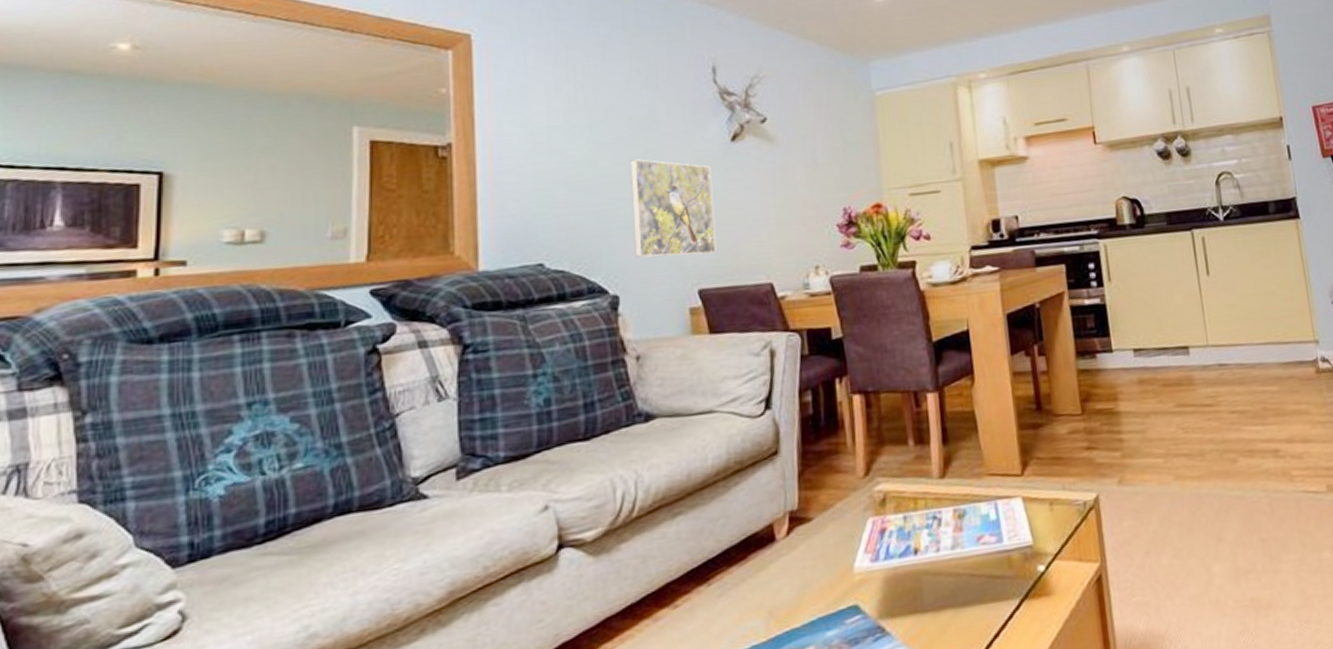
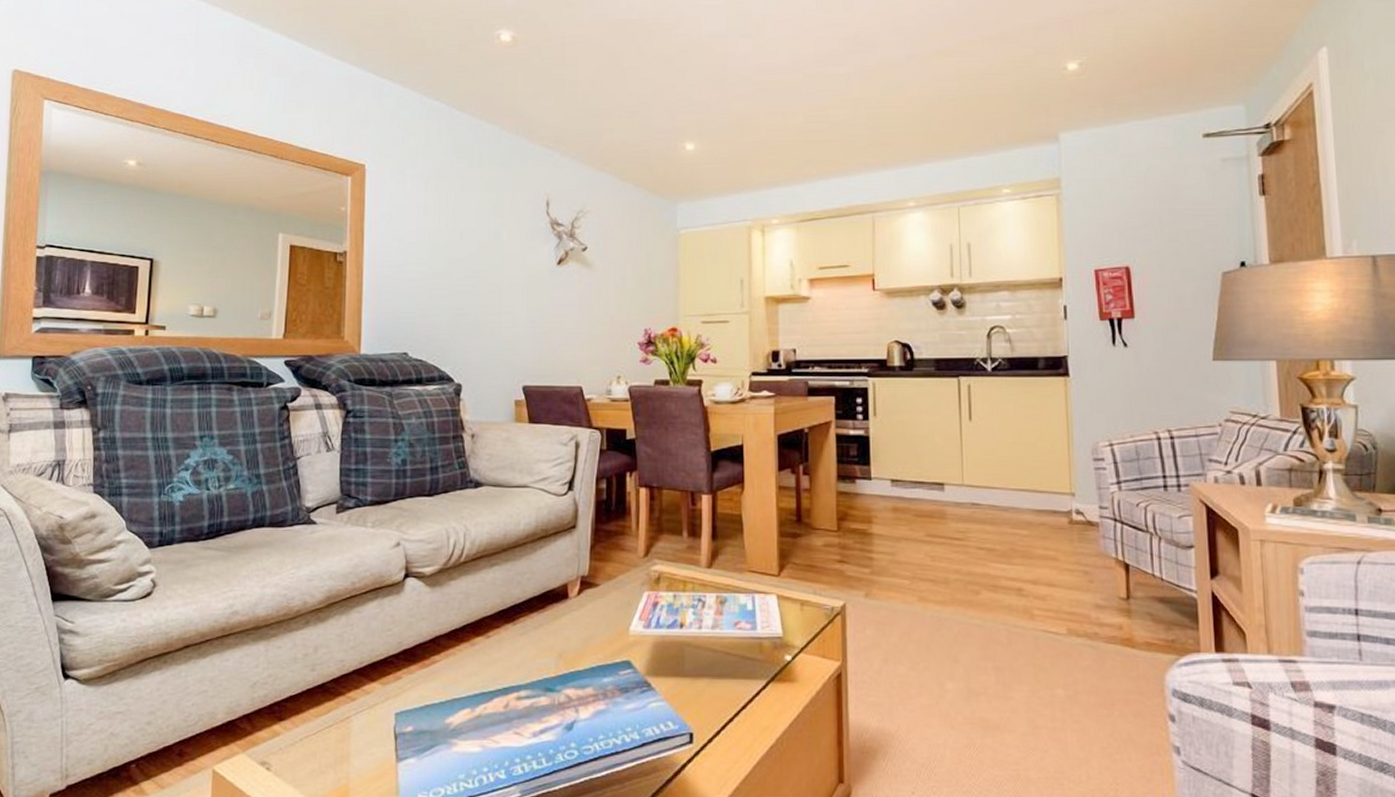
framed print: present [630,159,717,258] -> none [476,274,540,357]

